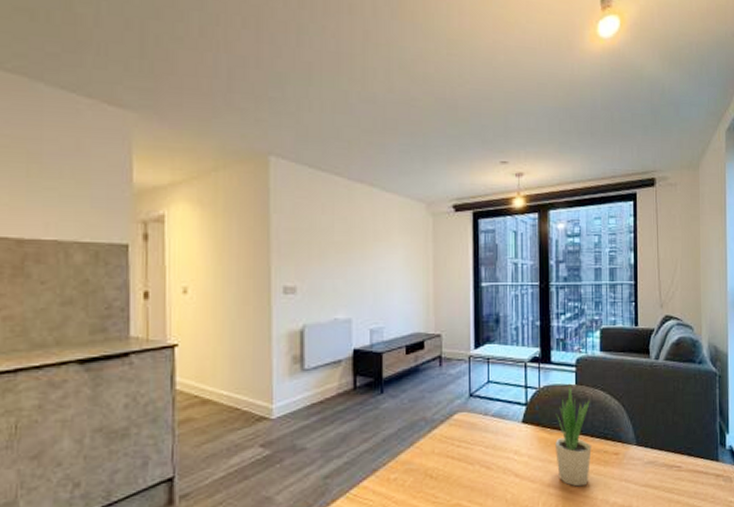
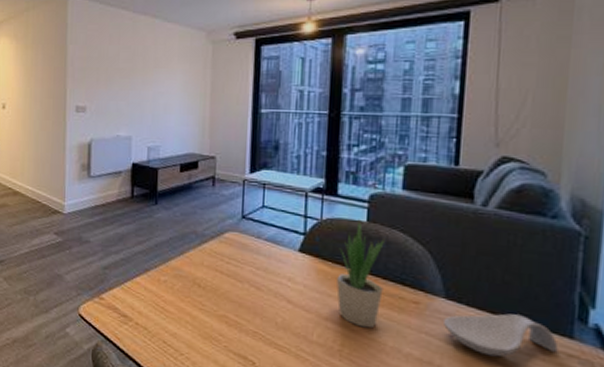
spoon rest: none [637,449,711,490] -> present [444,313,559,357]

